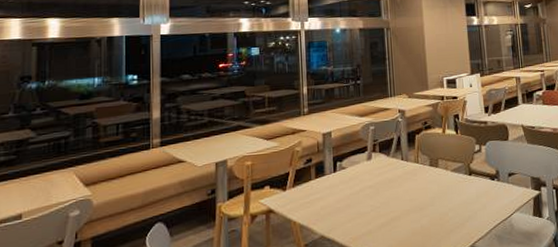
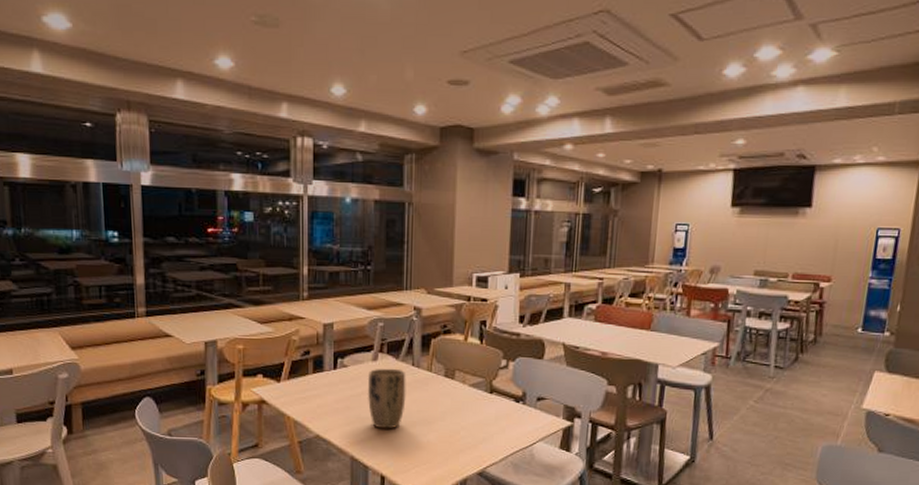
plant pot: none [364,164,399,221] -> present [367,368,406,429]

